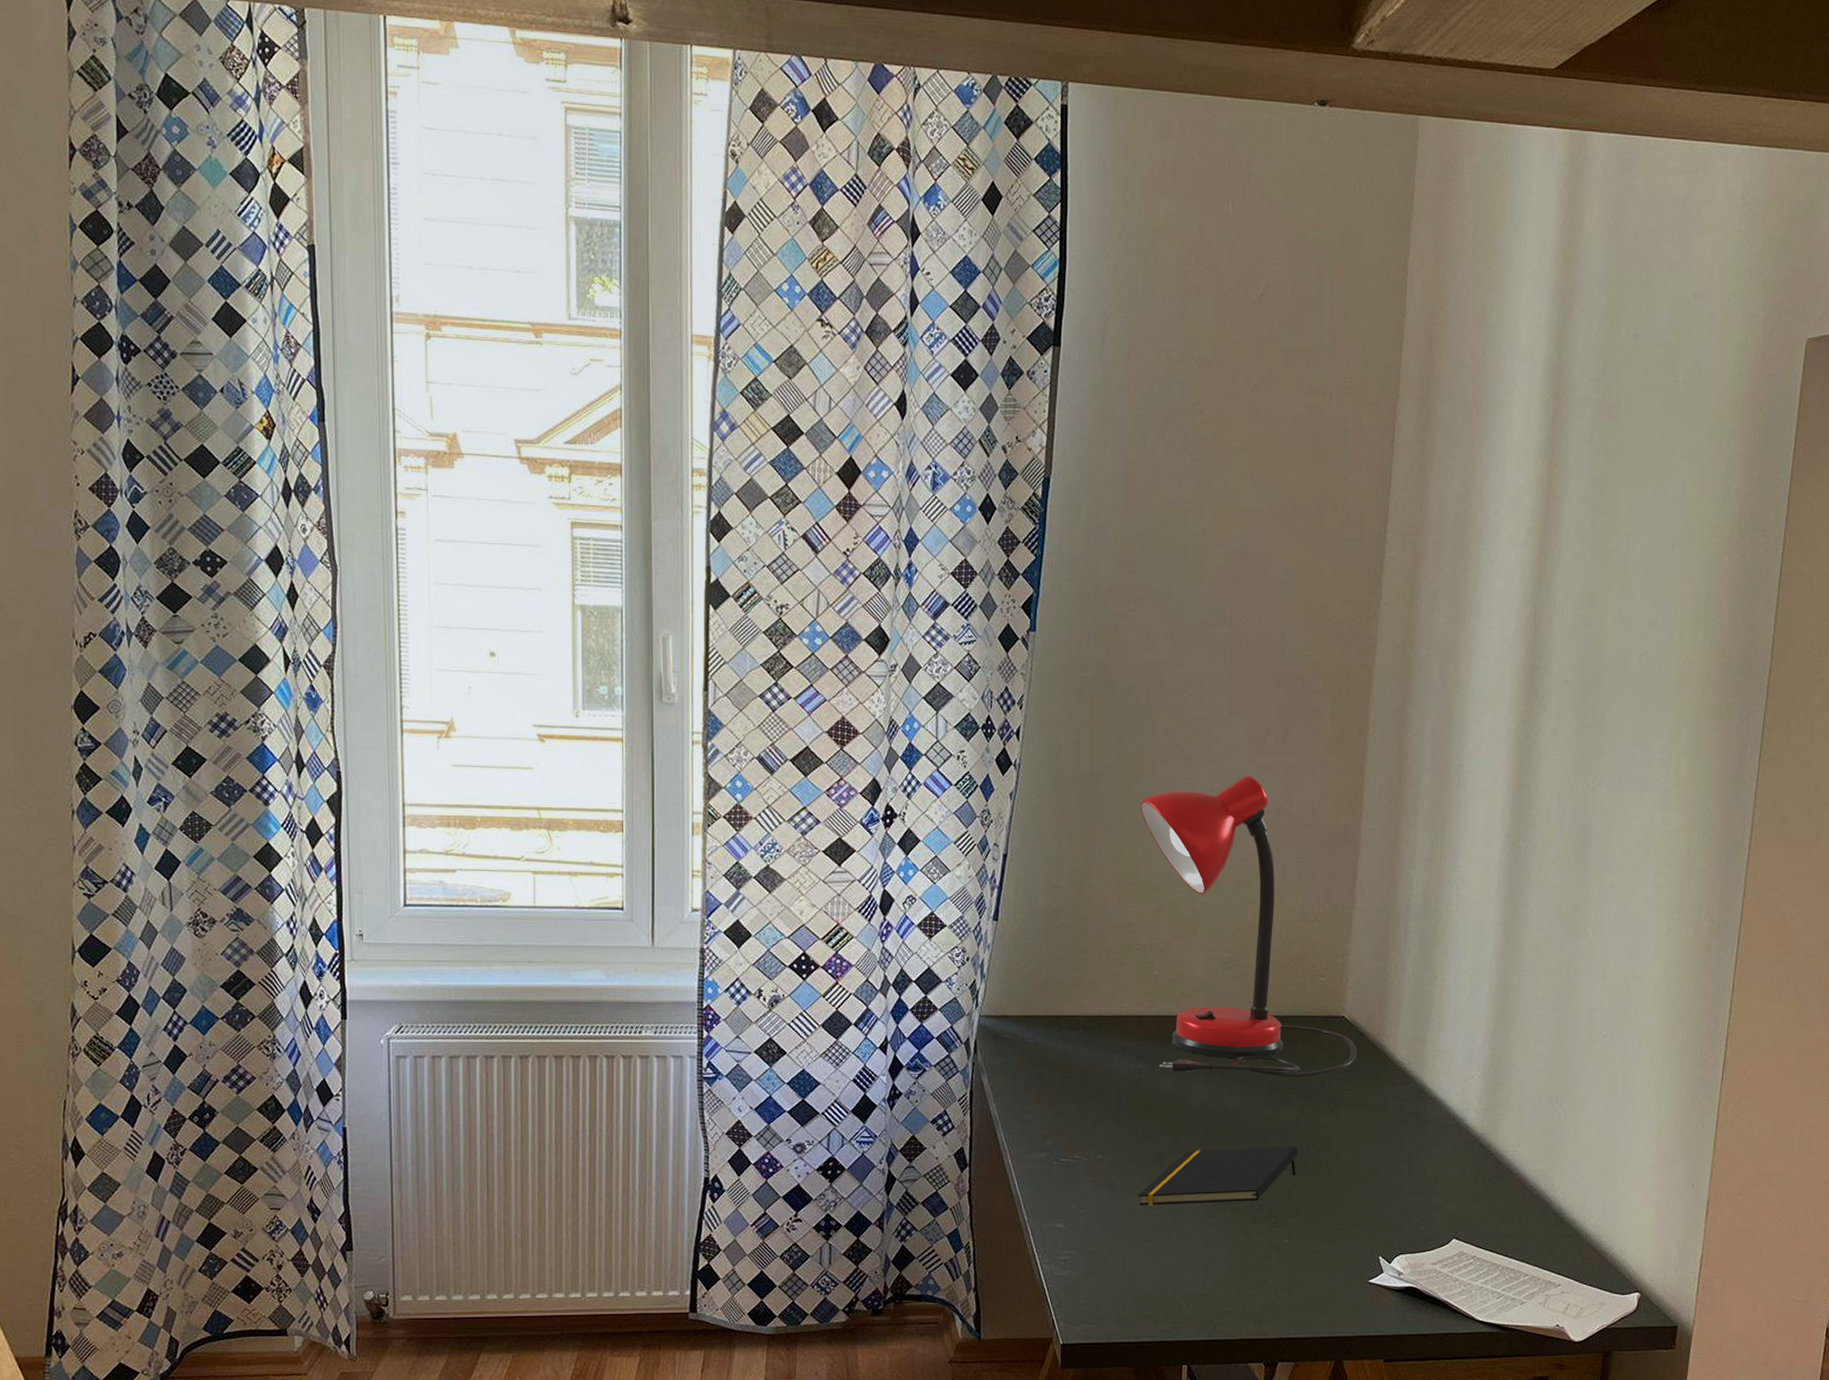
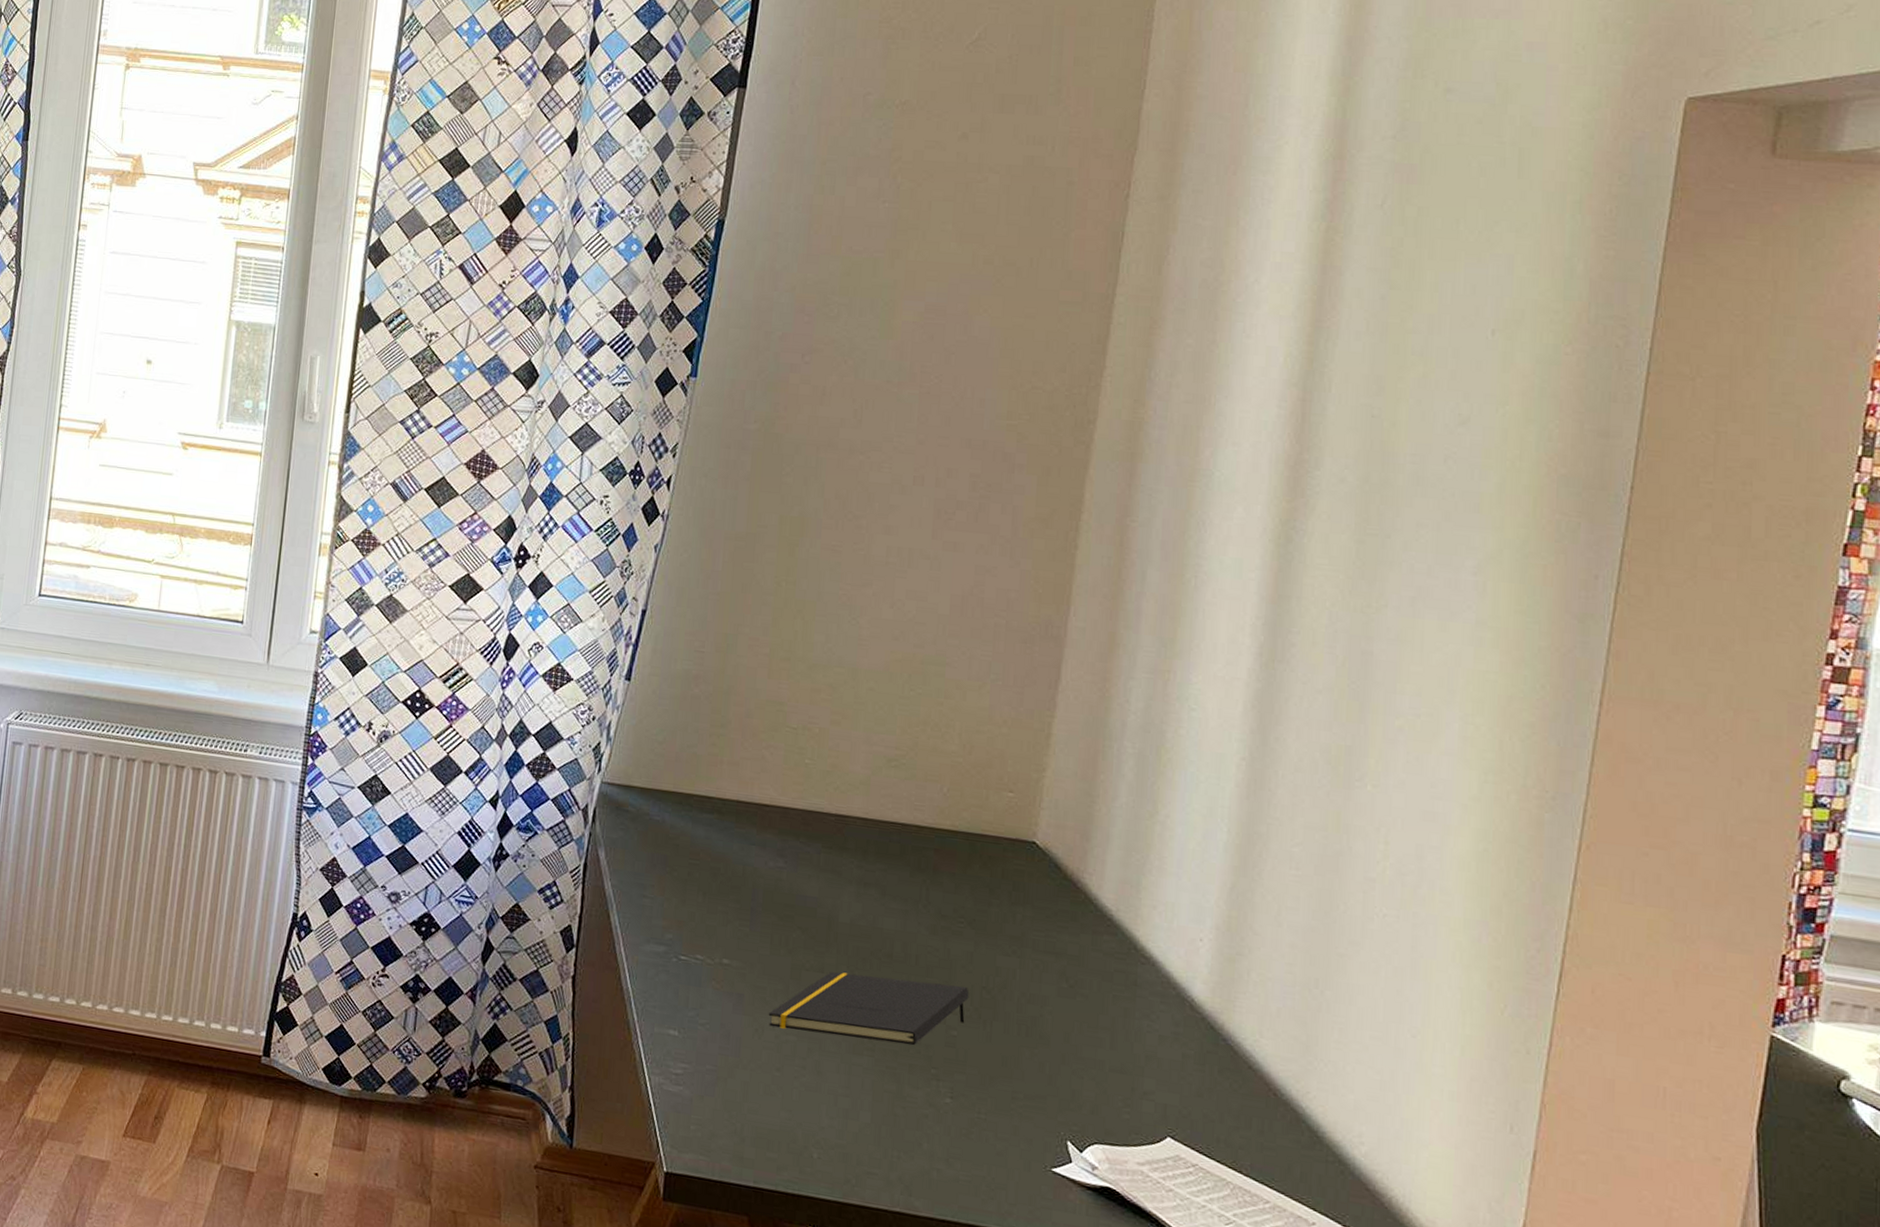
desk lamp: present [1140,776,1357,1078] -> none [800,552,1050,908]

